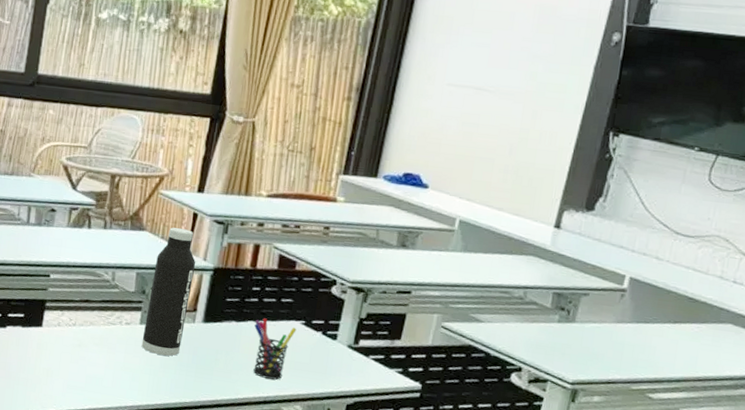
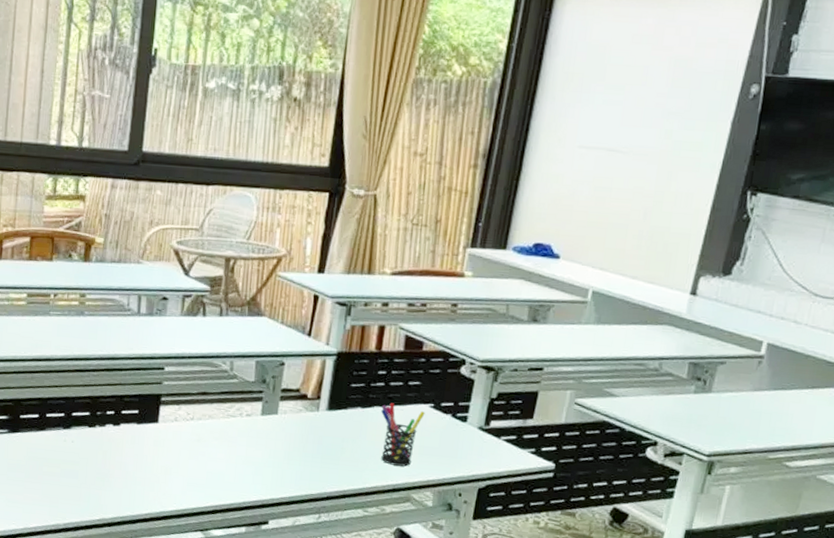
water bottle: present [141,227,196,356] -> none [263,311,319,447]

